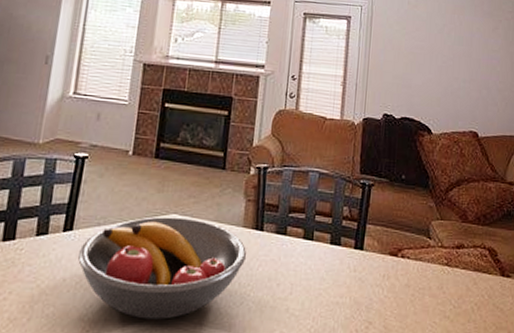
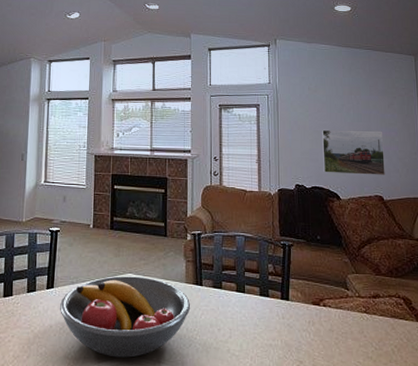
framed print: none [416,51,485,108] -> present [322,129,385,175]

